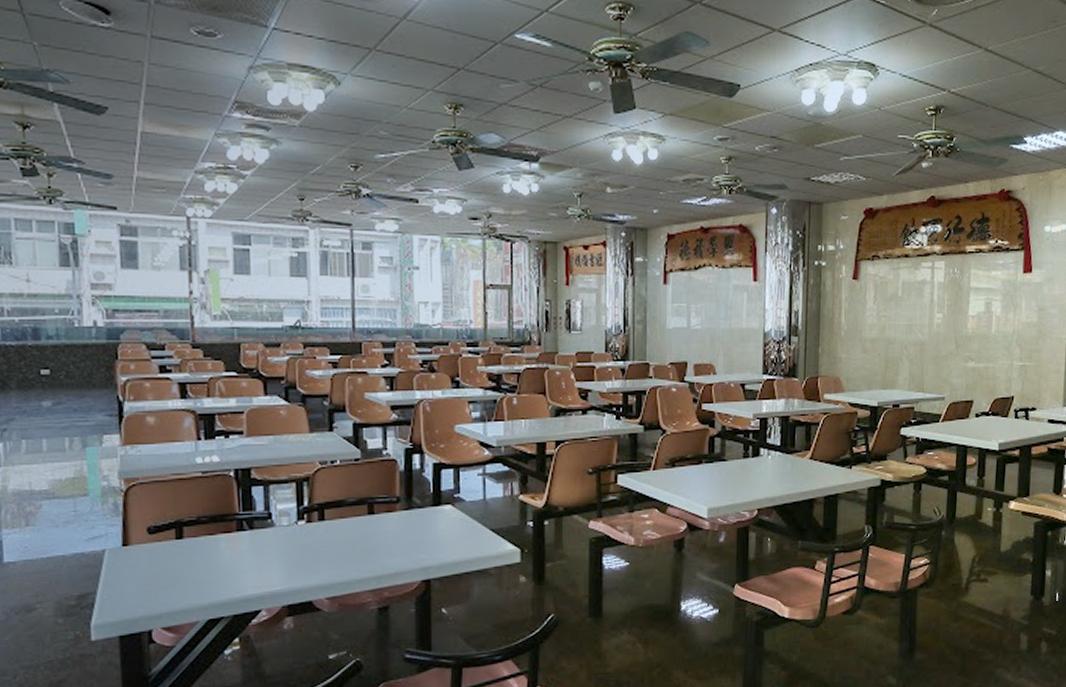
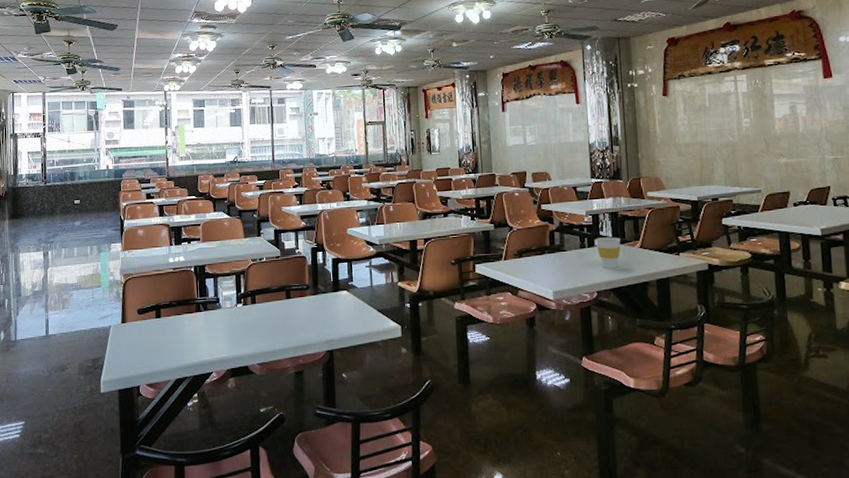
cup: none [761,445,789,484] -> present [595,237,621,269]

